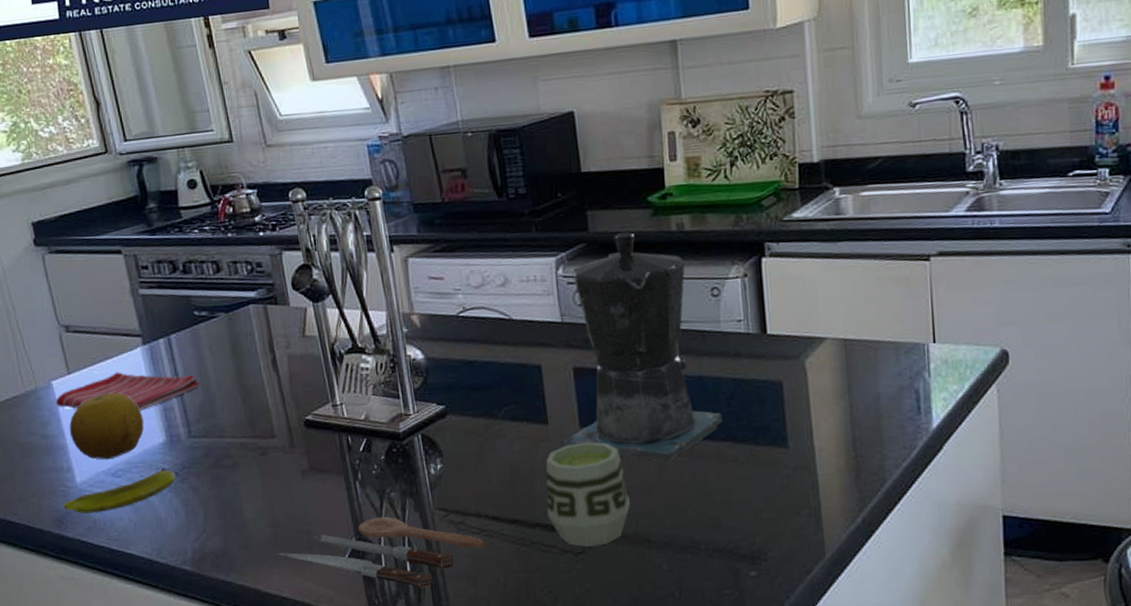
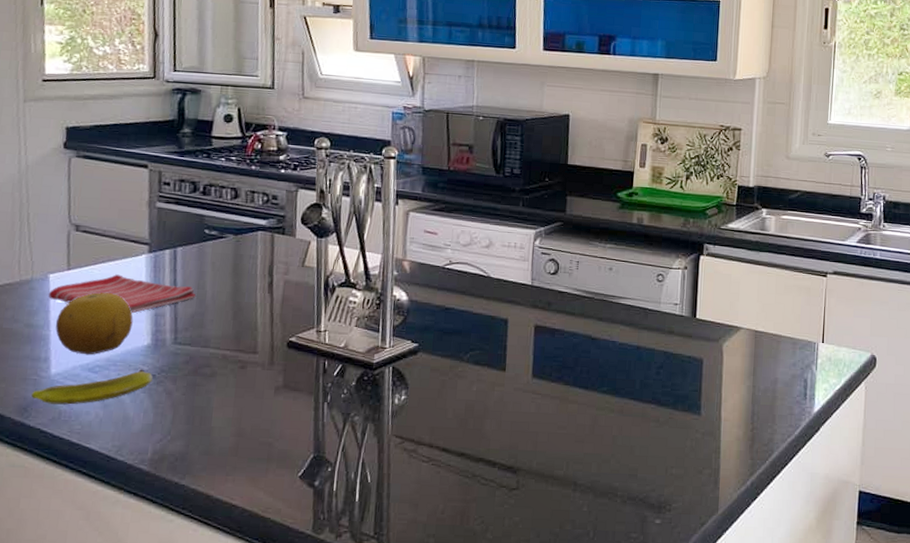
spoon: present [277,517,485,588] -> none [236,438,432,508]
cup: present [546,442,631,547] -> none [492,391,565,484]
coffee maker: present [562,232,723,463] -> none [514,218,652,417]

